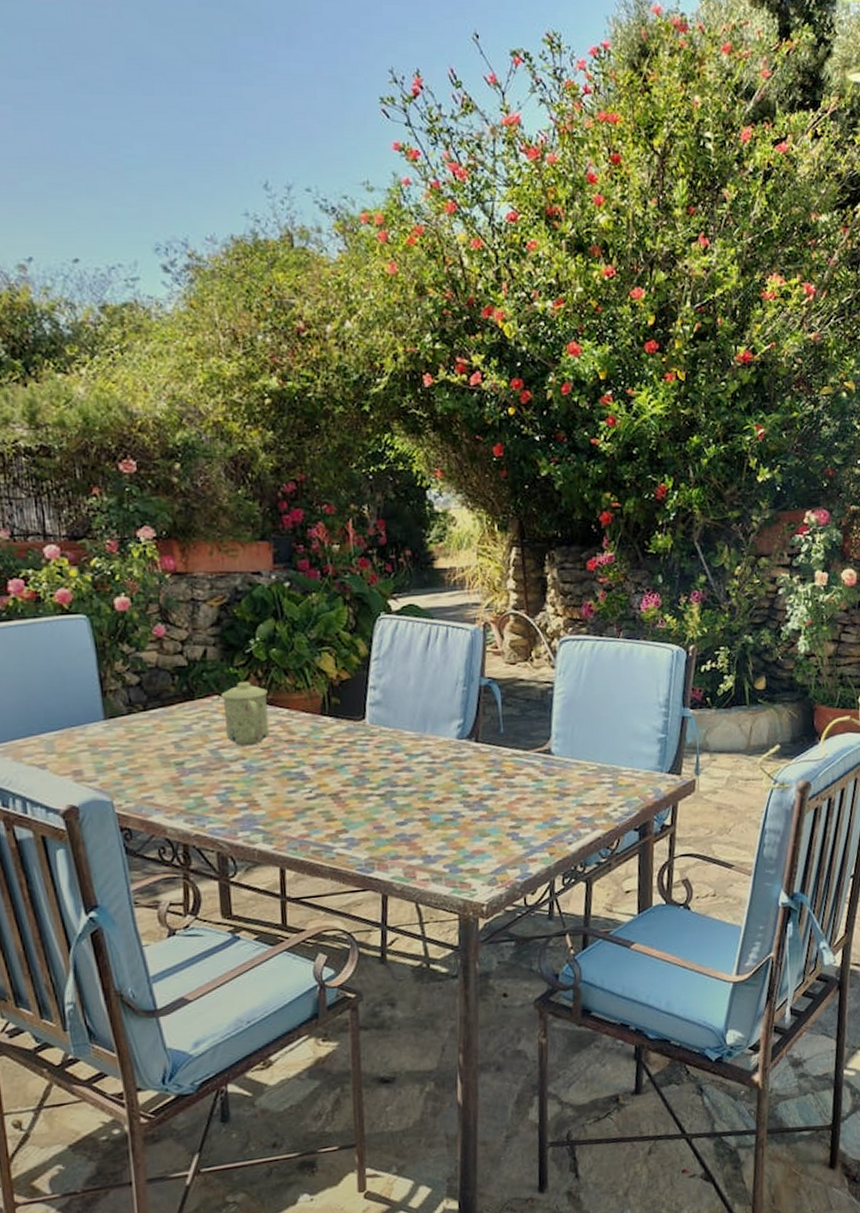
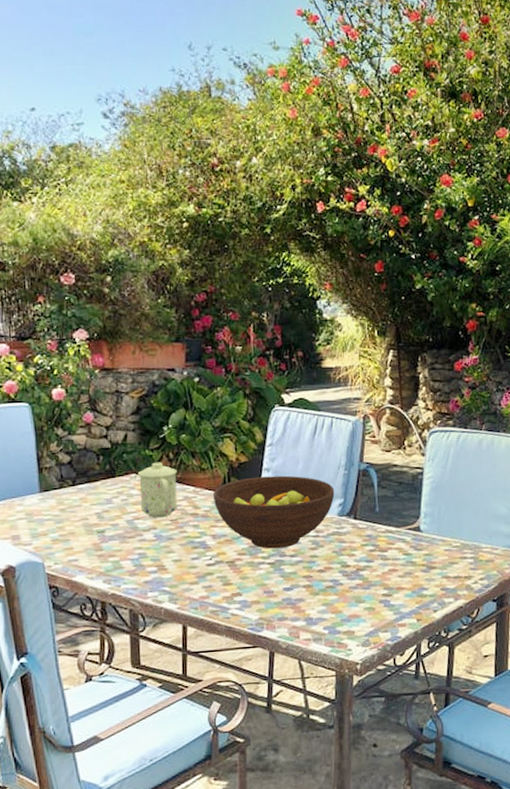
fruit bowl: none [311,694,453,779] -> present [214,475,335,549]

